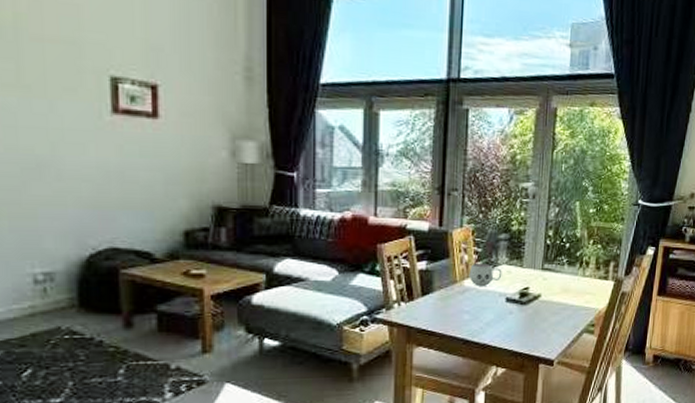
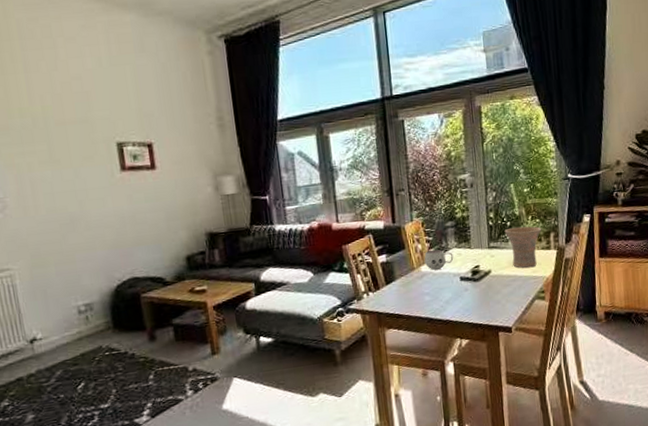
vase: none [561,250,602,296] -> present [504,226,542,268]

